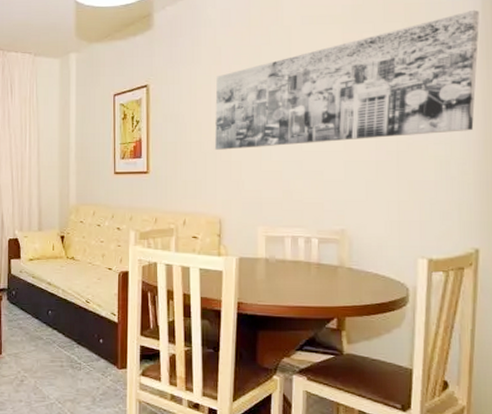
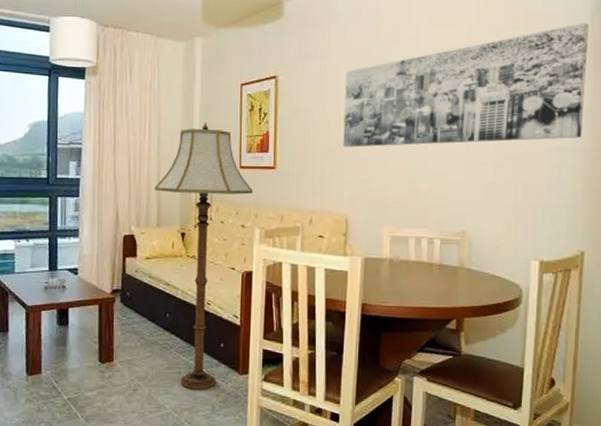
floor lamp: none [36,132,127,382] -> present [155,122,253,389]

